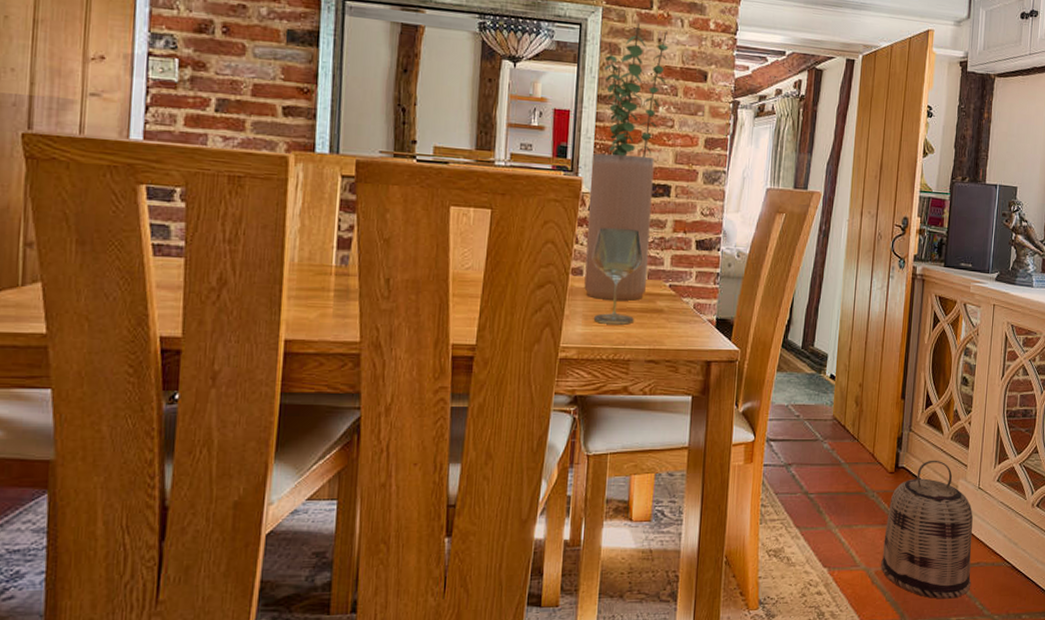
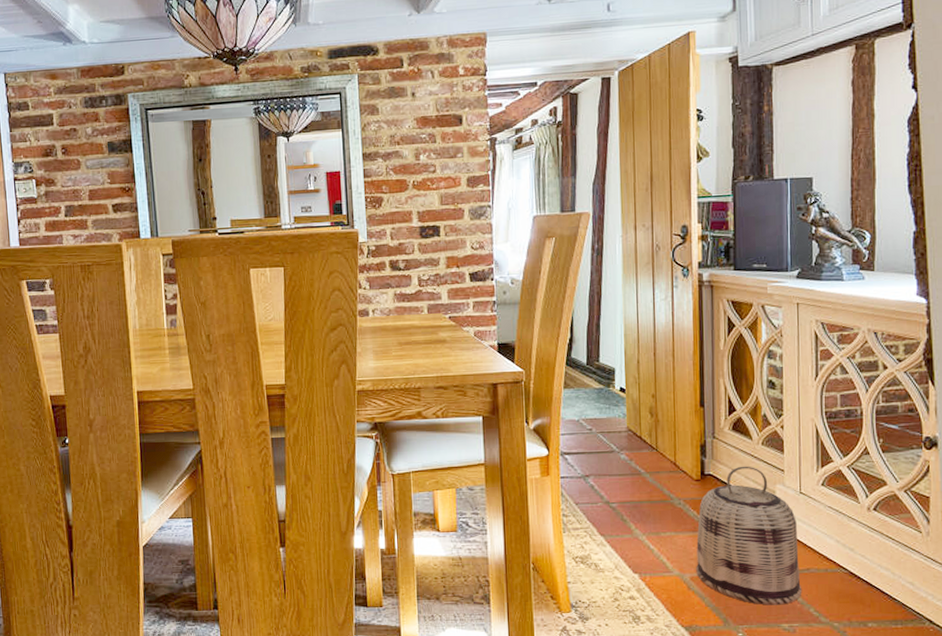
vase: present [584,22,669,301] -> none [364,82,427,336]
wine glass: present [591,227,644,325] -> none [375,269,422,357]

